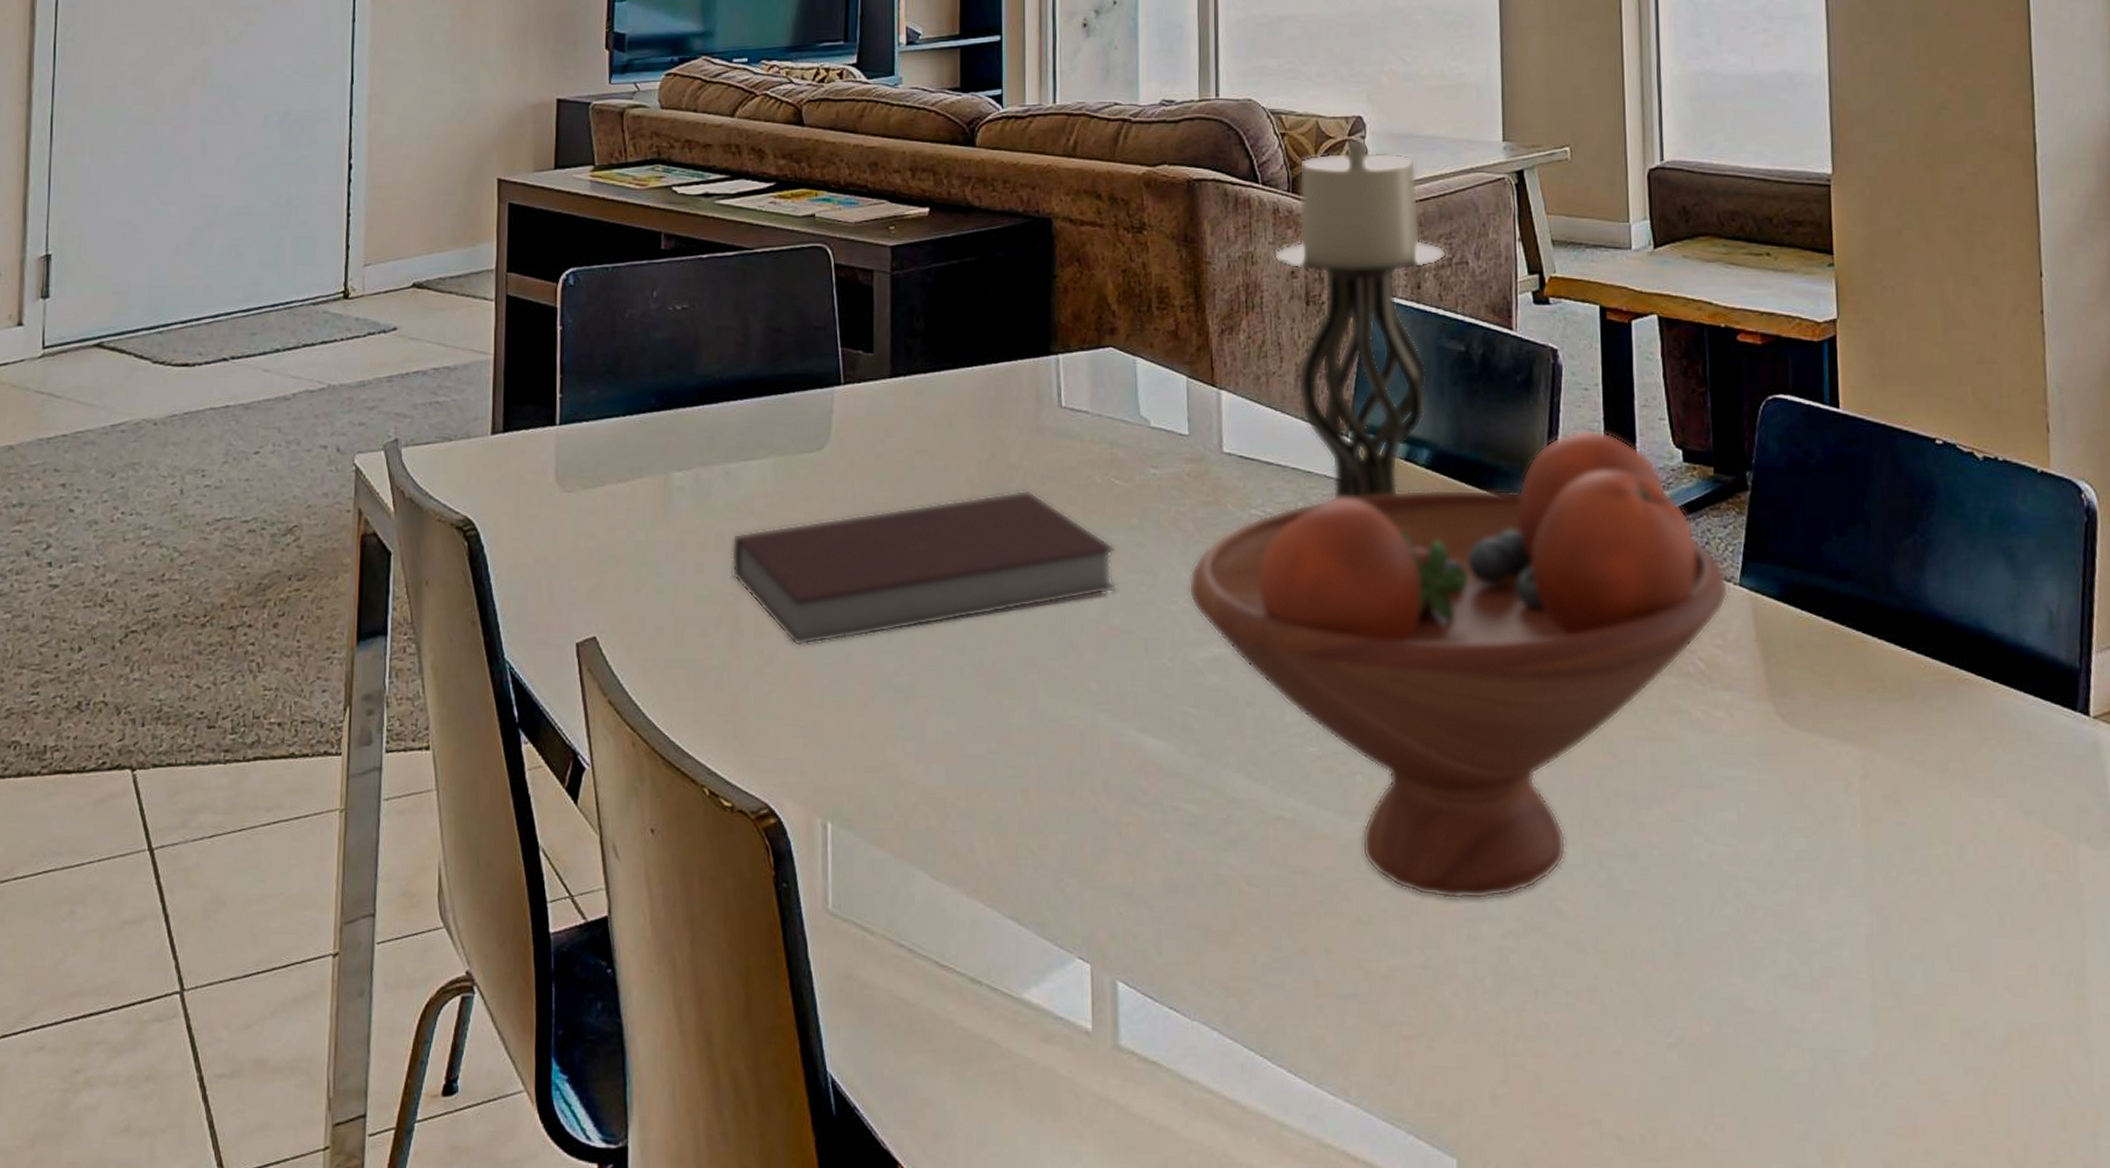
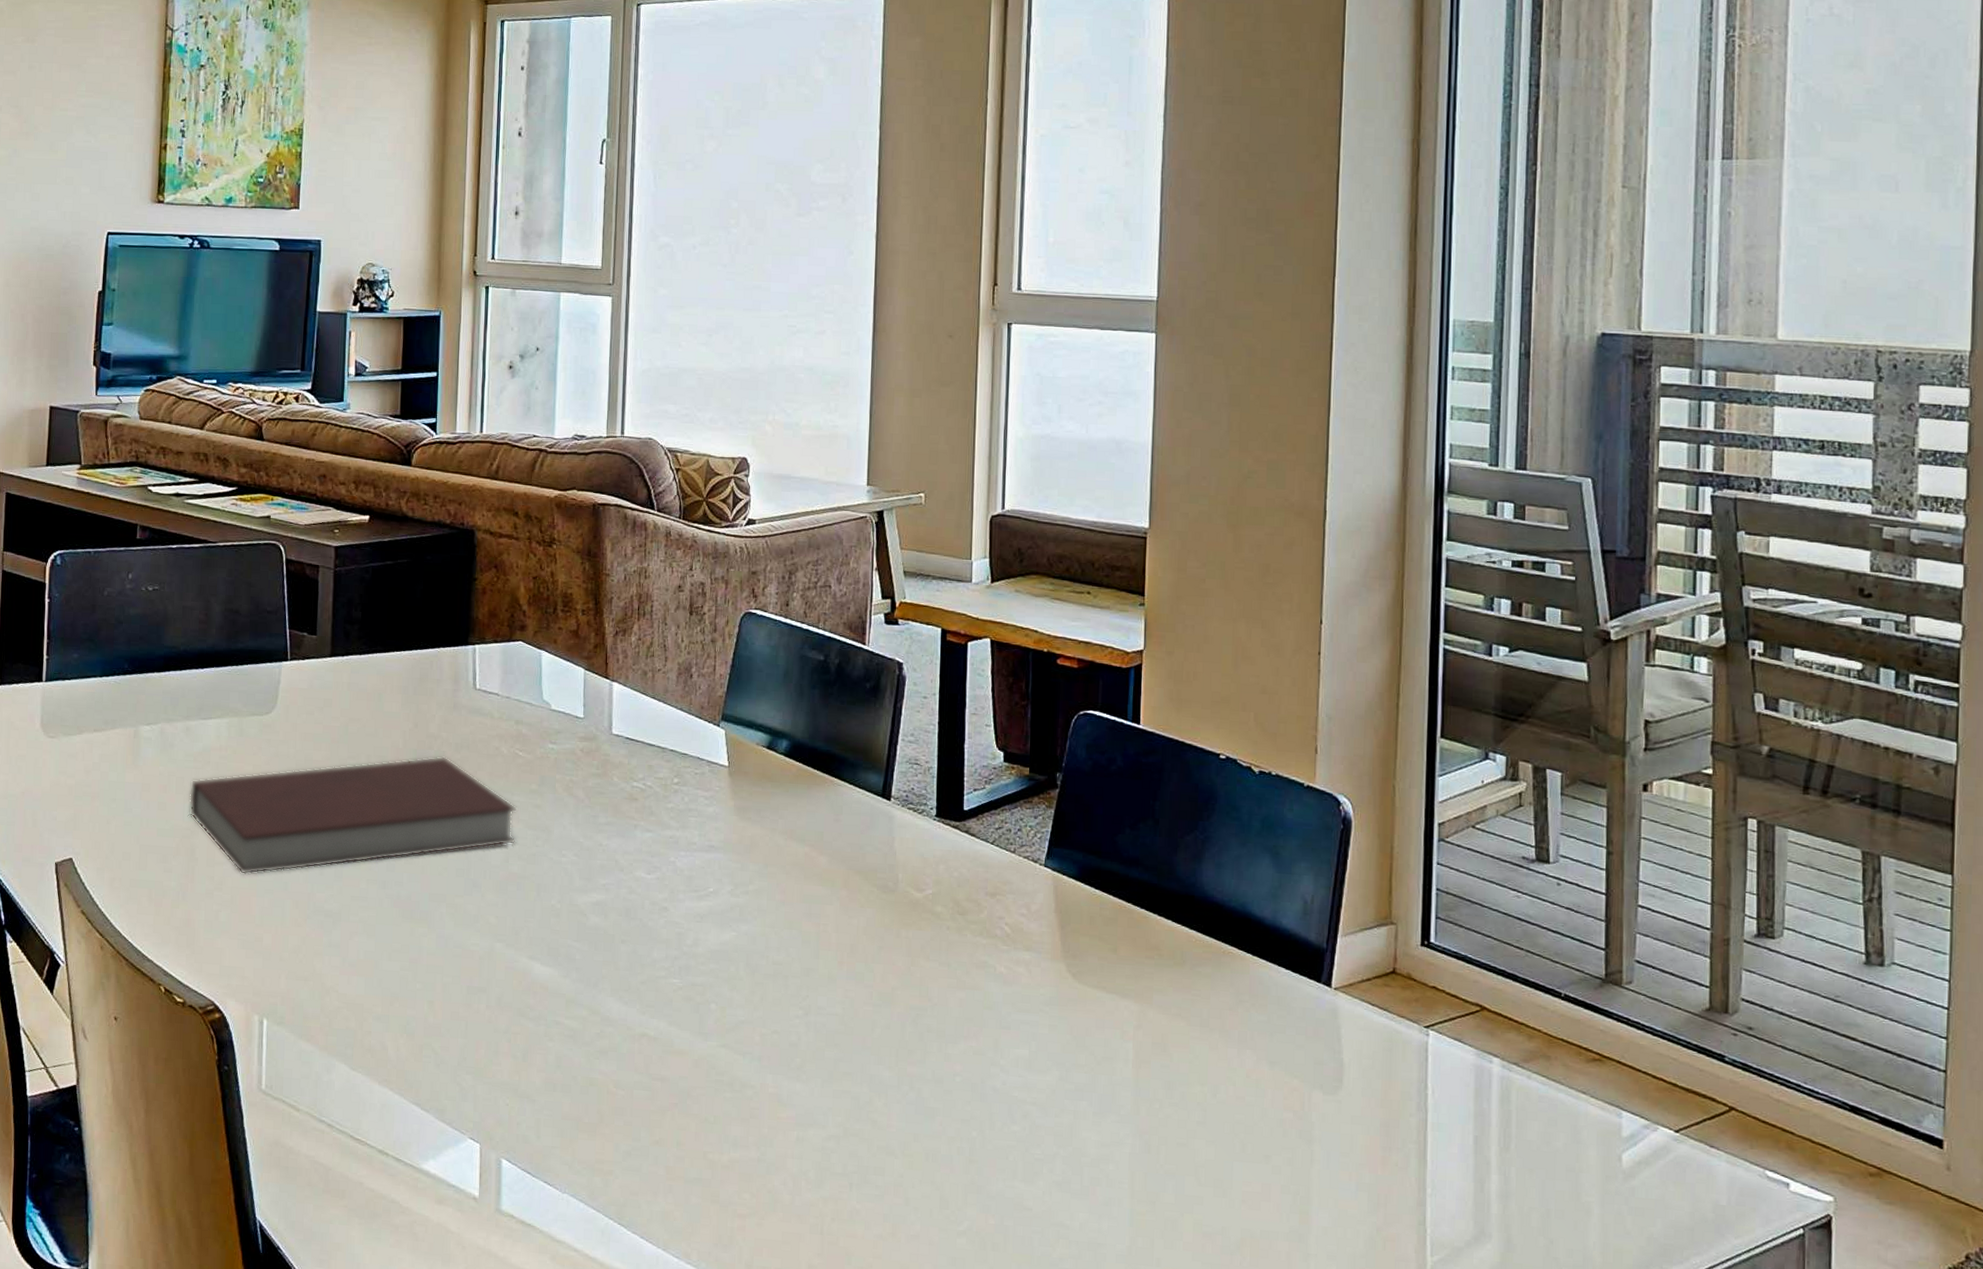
fruit bowl: present [1188,429,1729,900] -> none [577,730,1035,1109]
candle holder: present [1273,139,1446,500] -> none [664,477,812,779]

